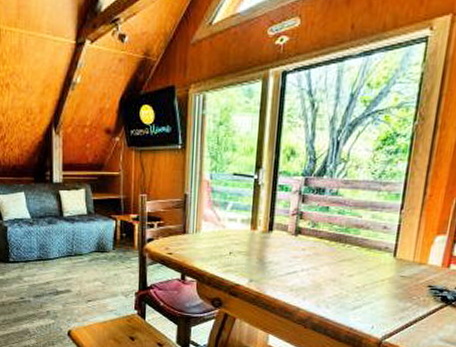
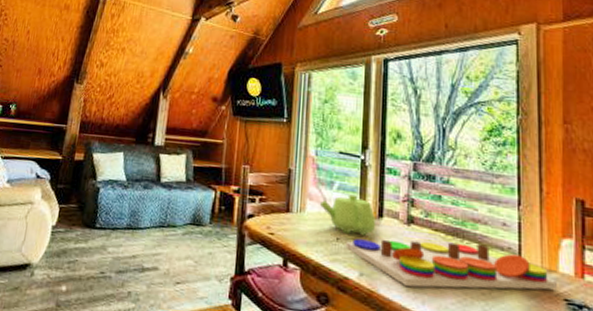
teapot: none [215,213,266,248] -> present [320,194,375,235]
board game: none [237,246,424,287] -> present [345,239,557,290]

